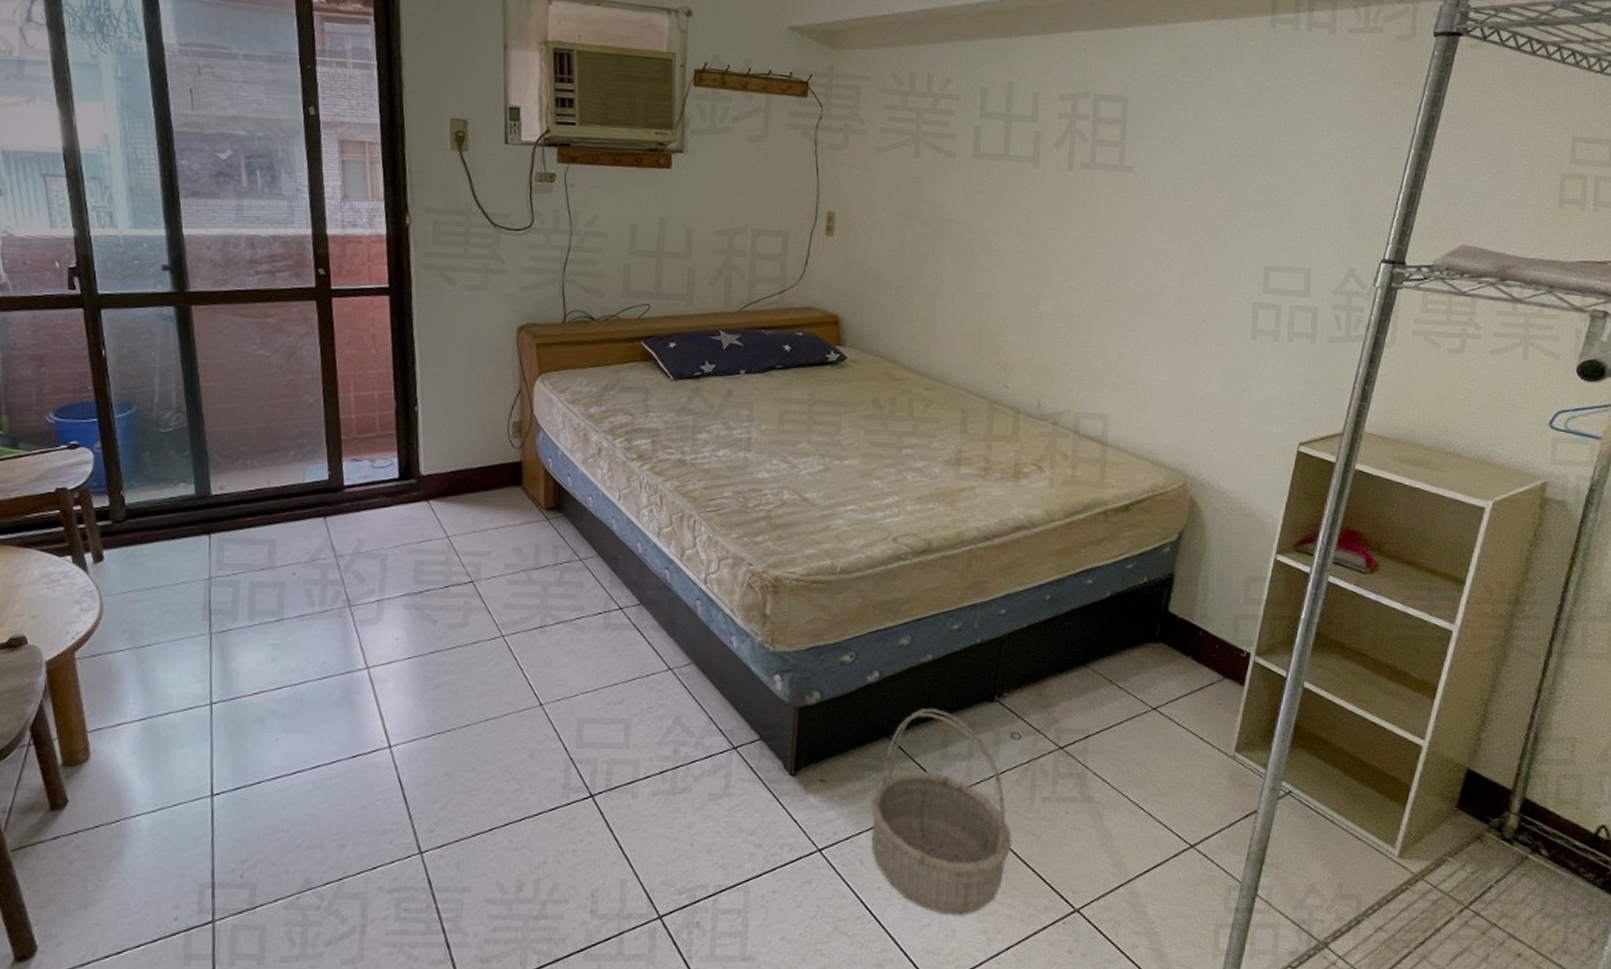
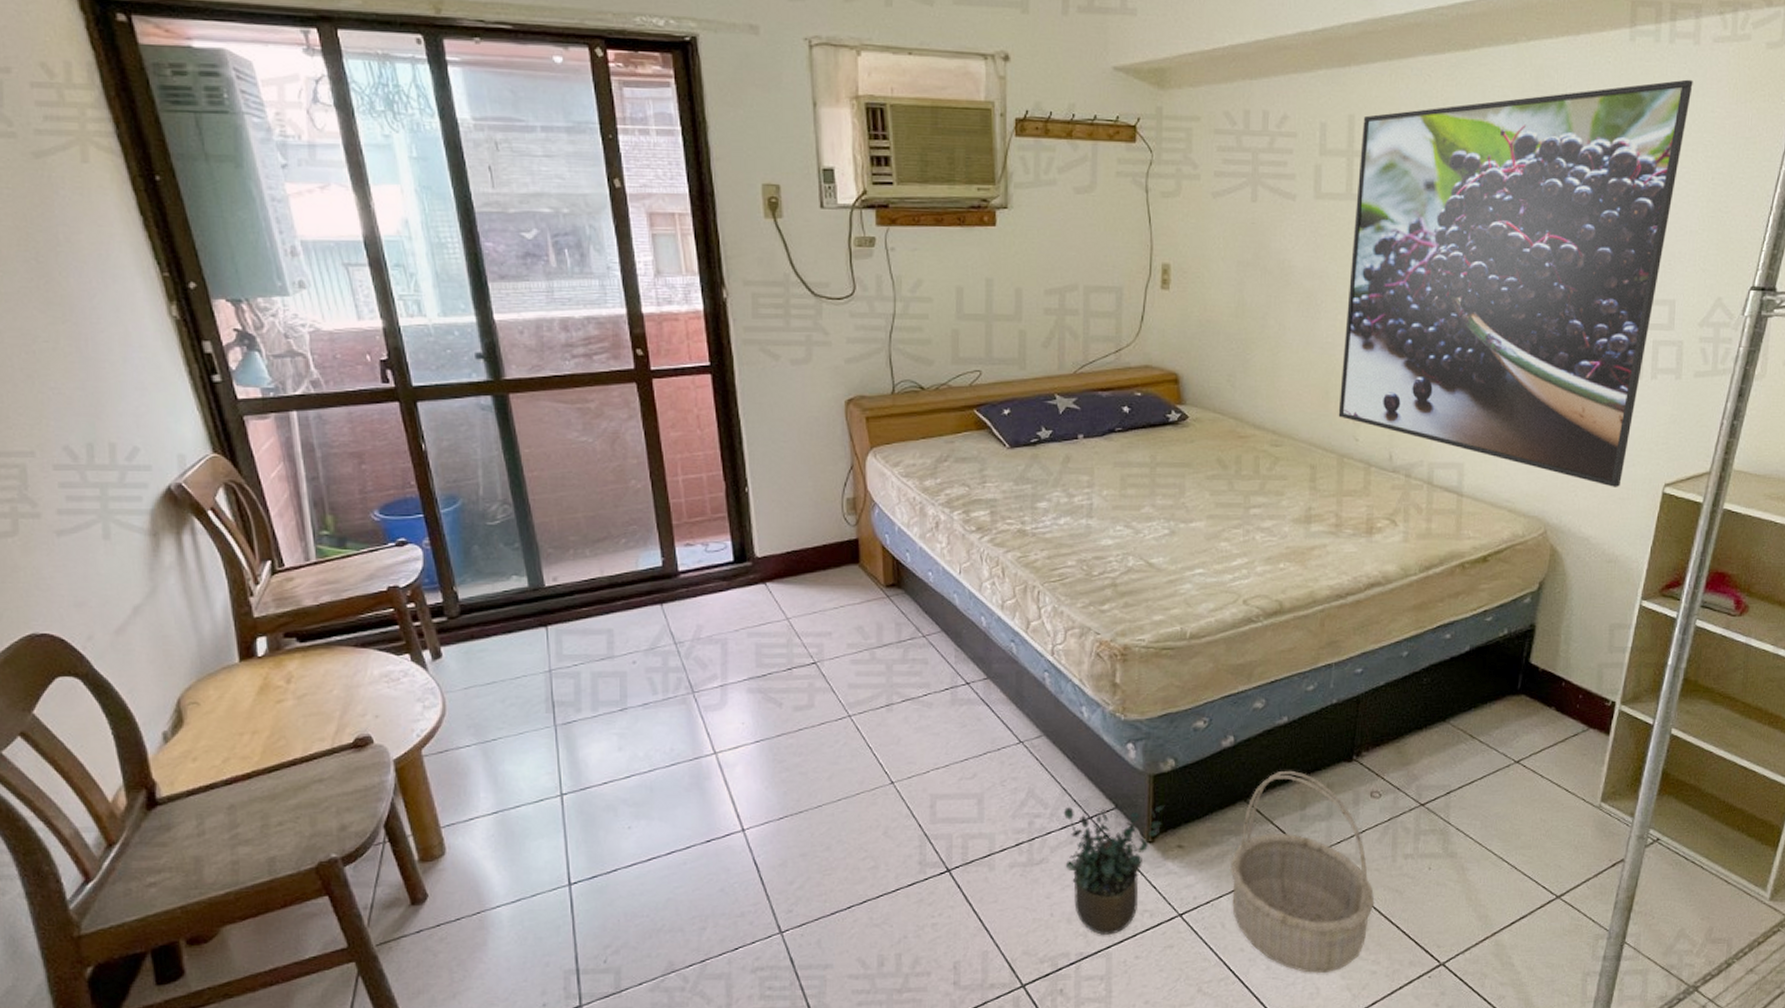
potted plant: none [709,736,809,868] -> present [1064,805,1165,935]
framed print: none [990,65,1329,444] -> present [1338,79,1693,487]

